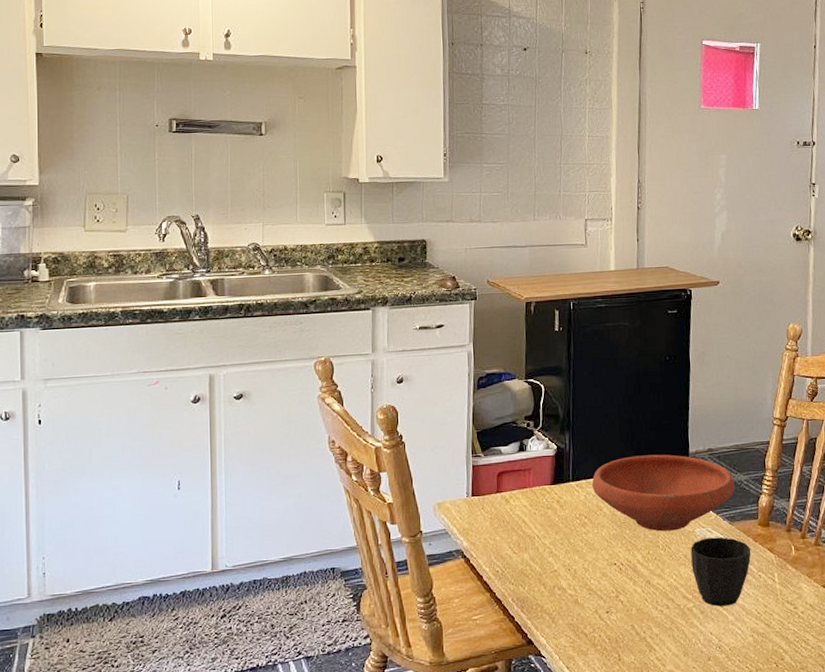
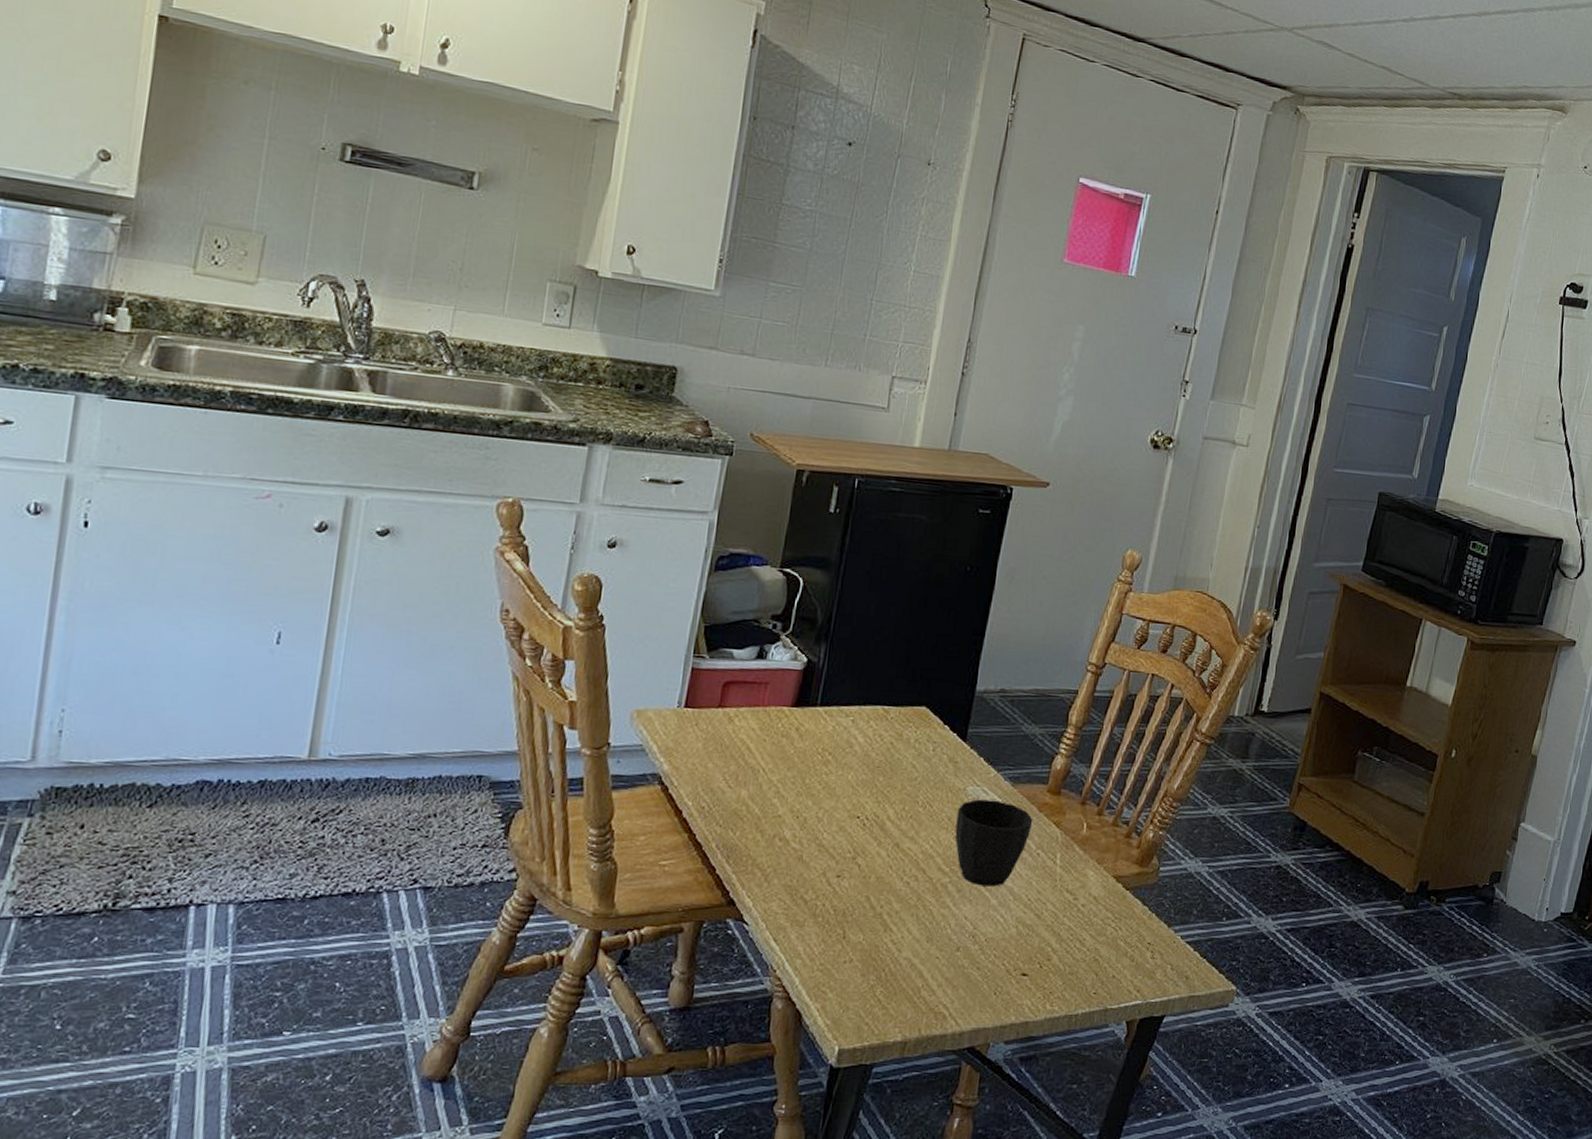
bowl: present [592,454,735,532] -> none [844,685,1027,785]

